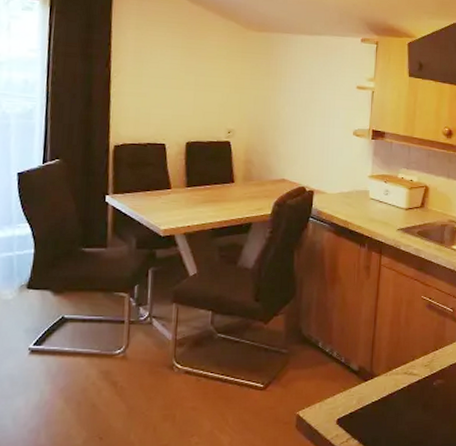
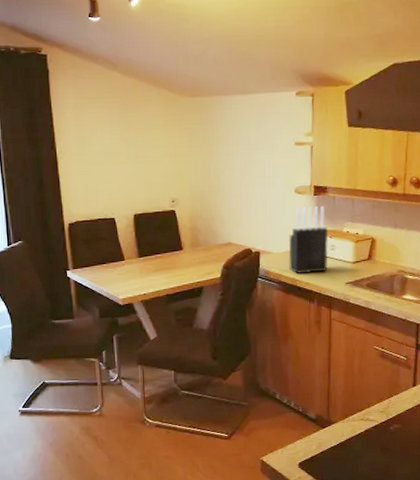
knife block: none [342,149,384,217] -> present [288,206,329,274]

